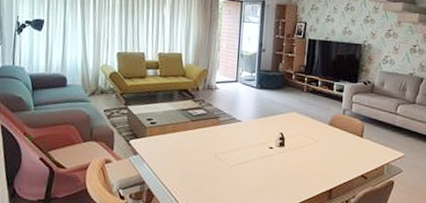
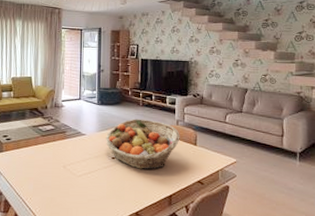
fruit basket: none [263,106,346,162] -> present [105,119,180,170]

